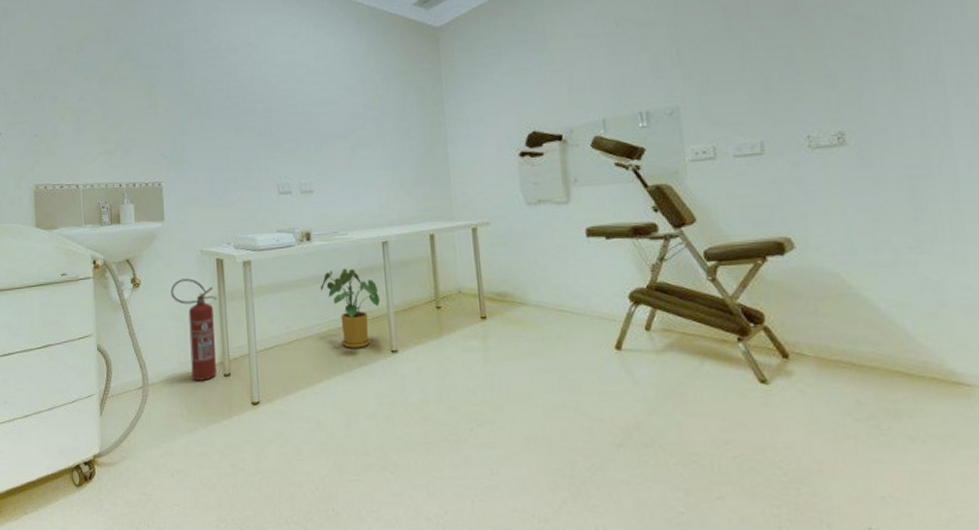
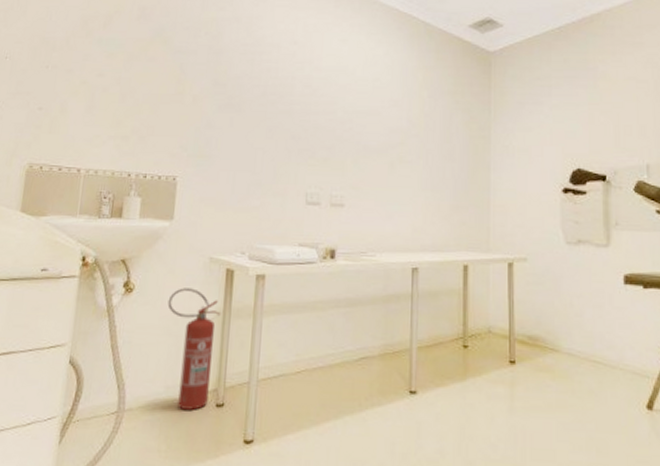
house plant: present [320,268,381,348] -> none [338,293,404,386]

